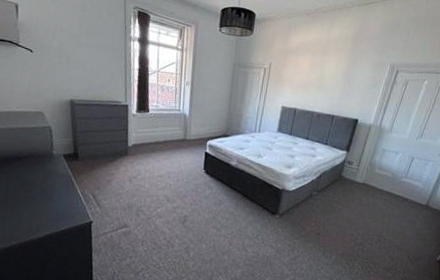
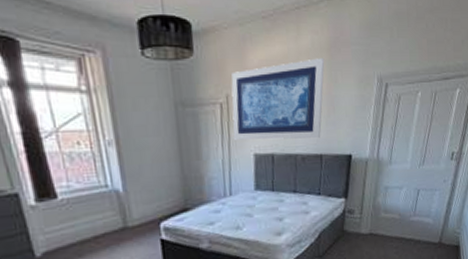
wall art: none [269,45,349,104] -> present [231,58,325,140]

